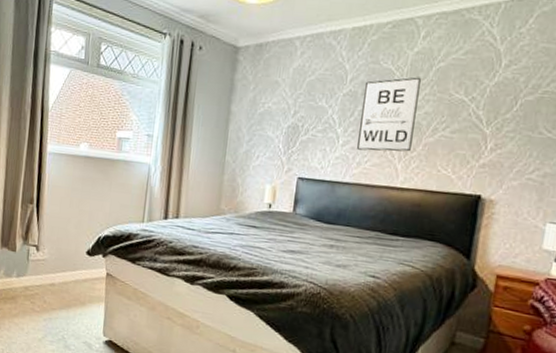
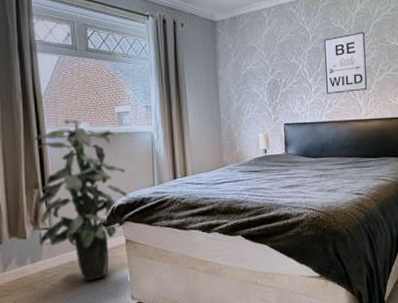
indoor plant: none [26,137,118,307] -> present [35,118,129,282]

